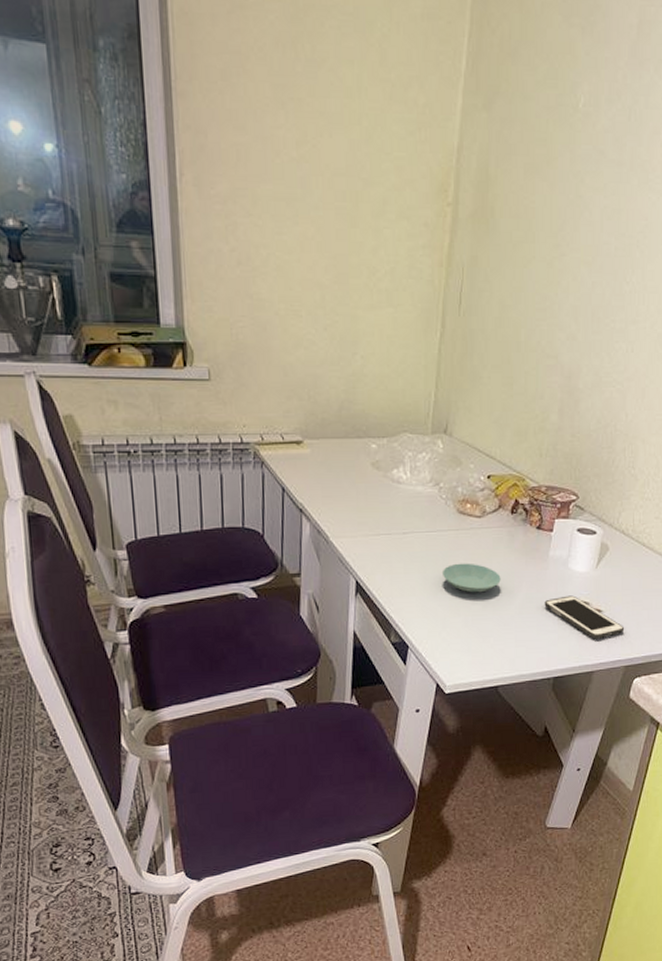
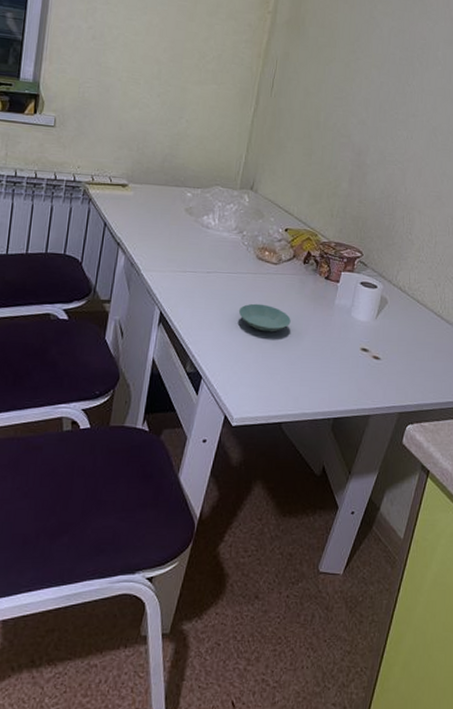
cell phone: present [544,595,625,639] -> none [328,341,400,385]

